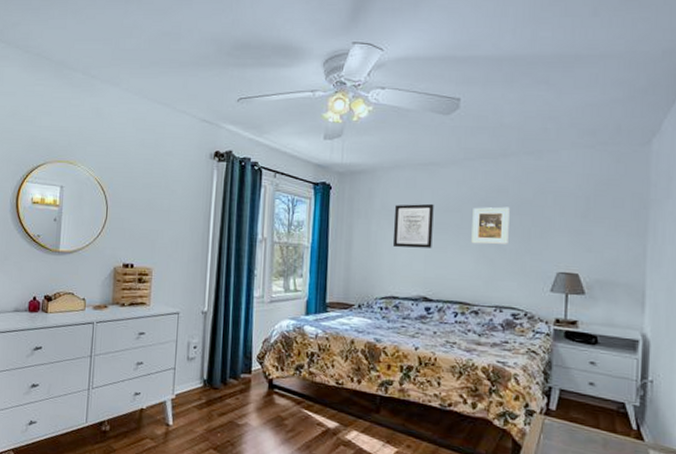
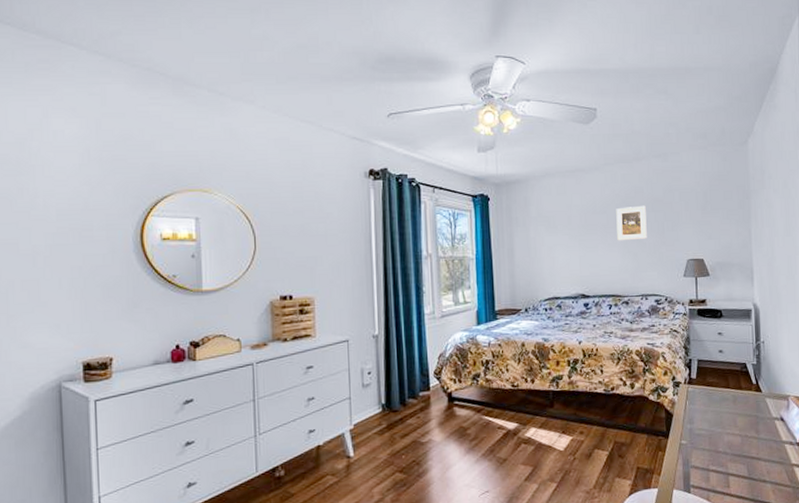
wall art: present [392,203,434,248] -> none [550,207,585,250]

